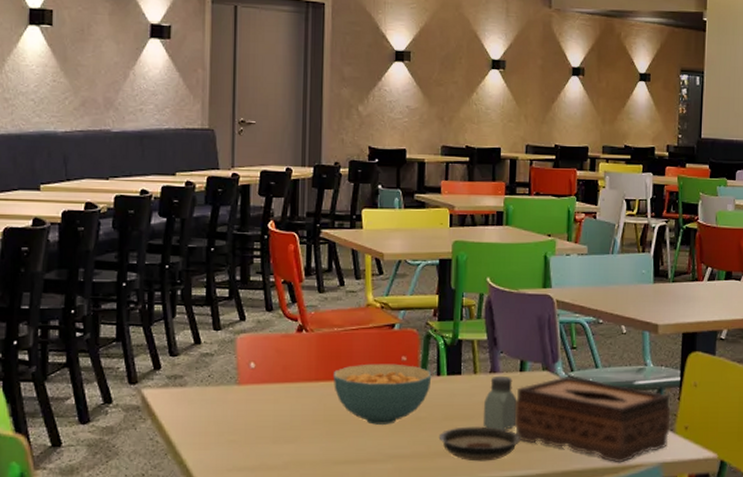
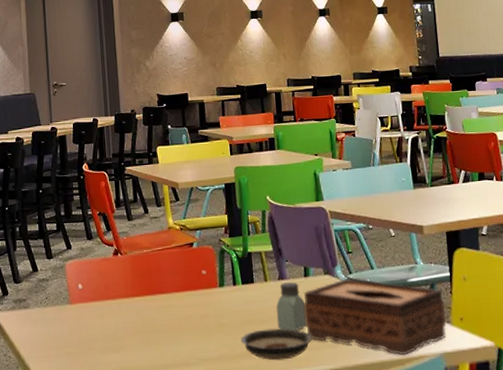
cereal bowl: present [334,363,432,425] -> none [147,277,229,332]

